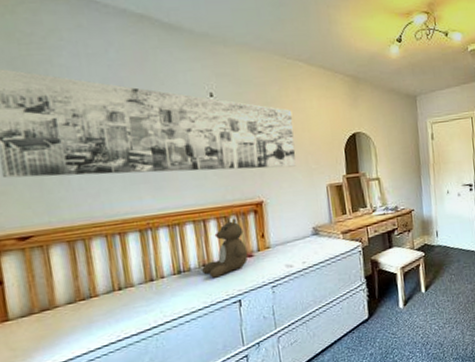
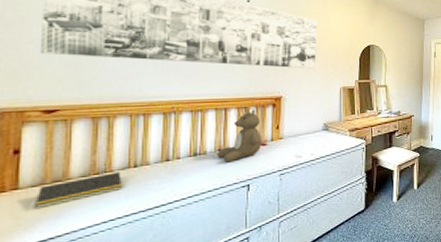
notepad: none [28,296,110,340] -> present [36,172,122,209]

